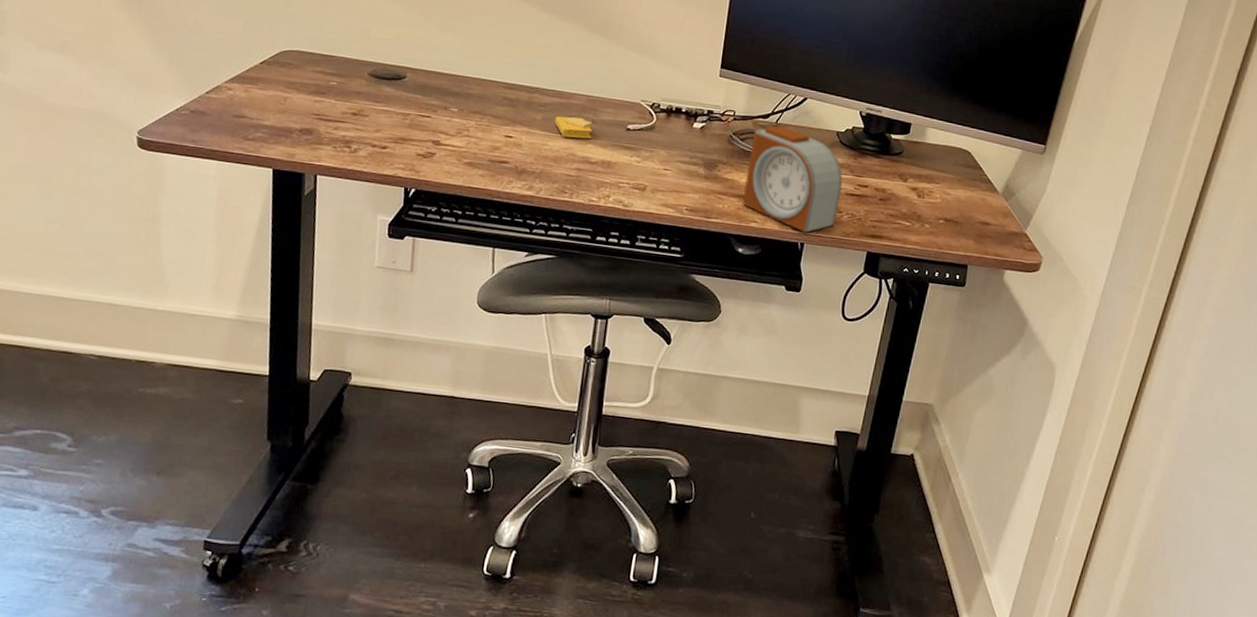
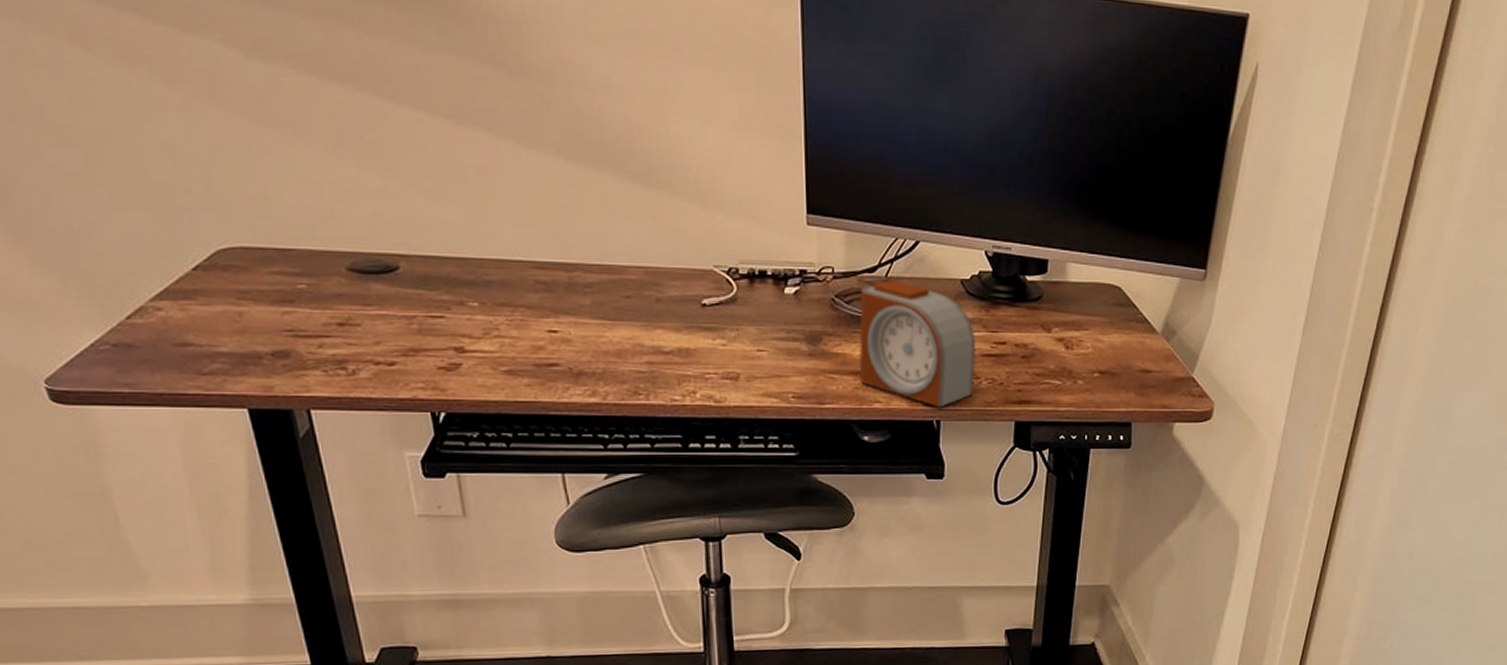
sticky notes: present [554,116,593,139] -> none [607,296,660,325]

